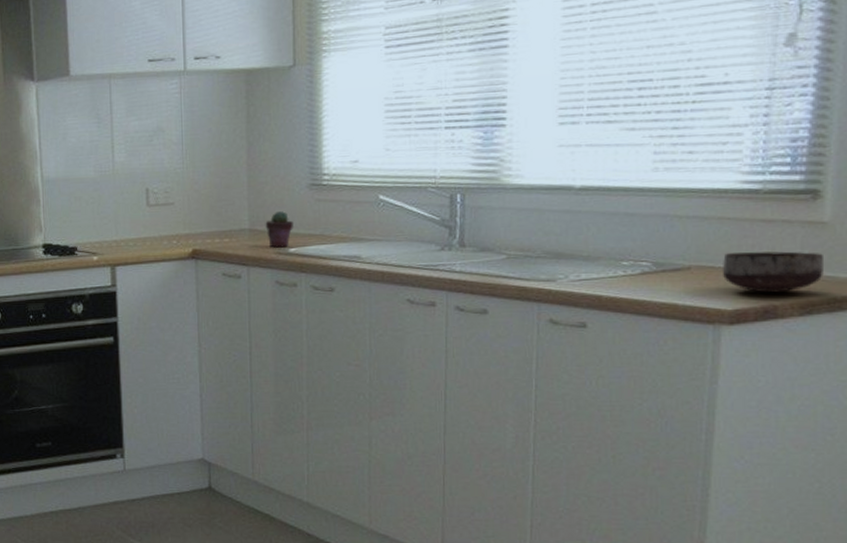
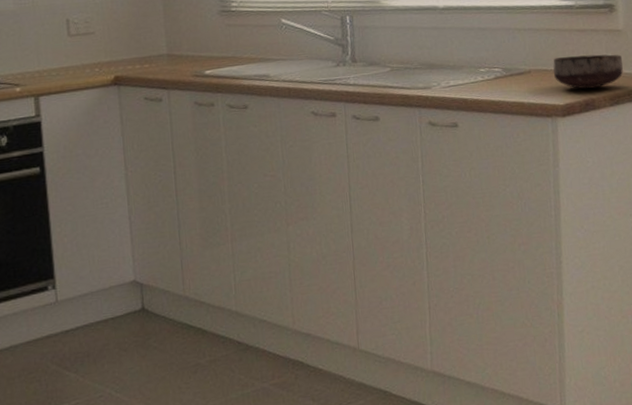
potted succulent: present [265,211,293,248] -> none [182,36,208,71]

